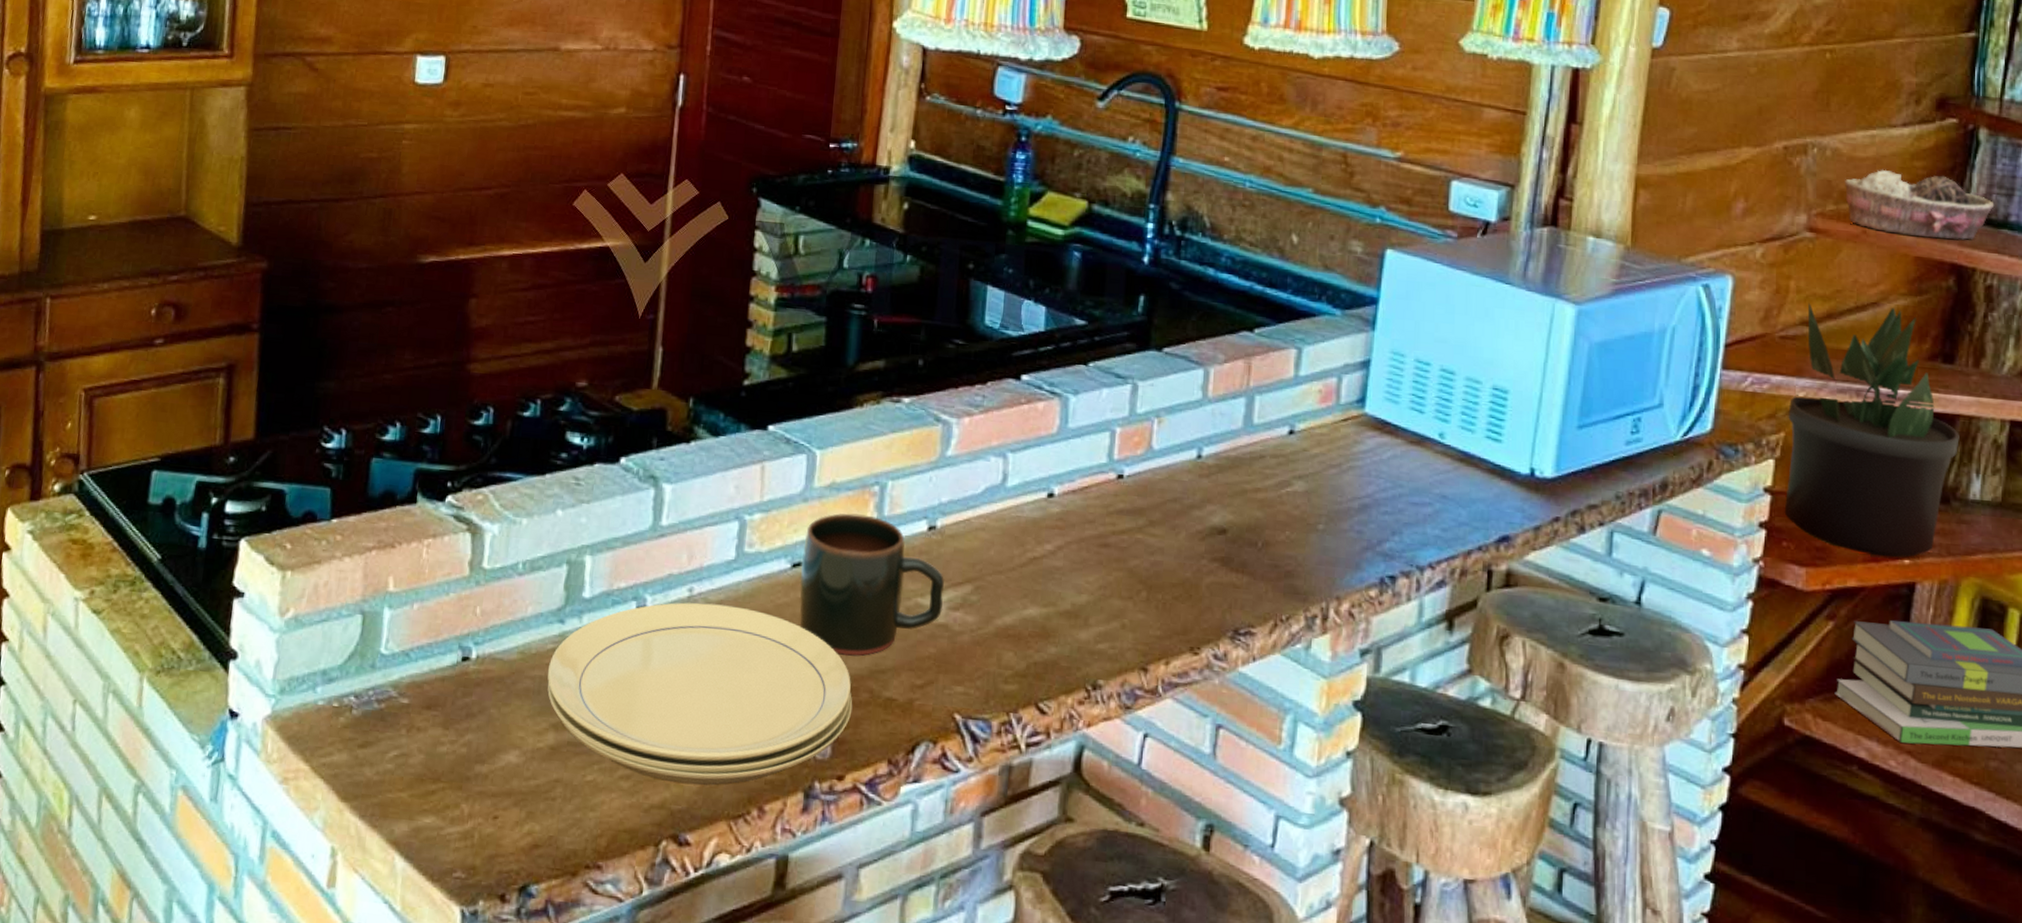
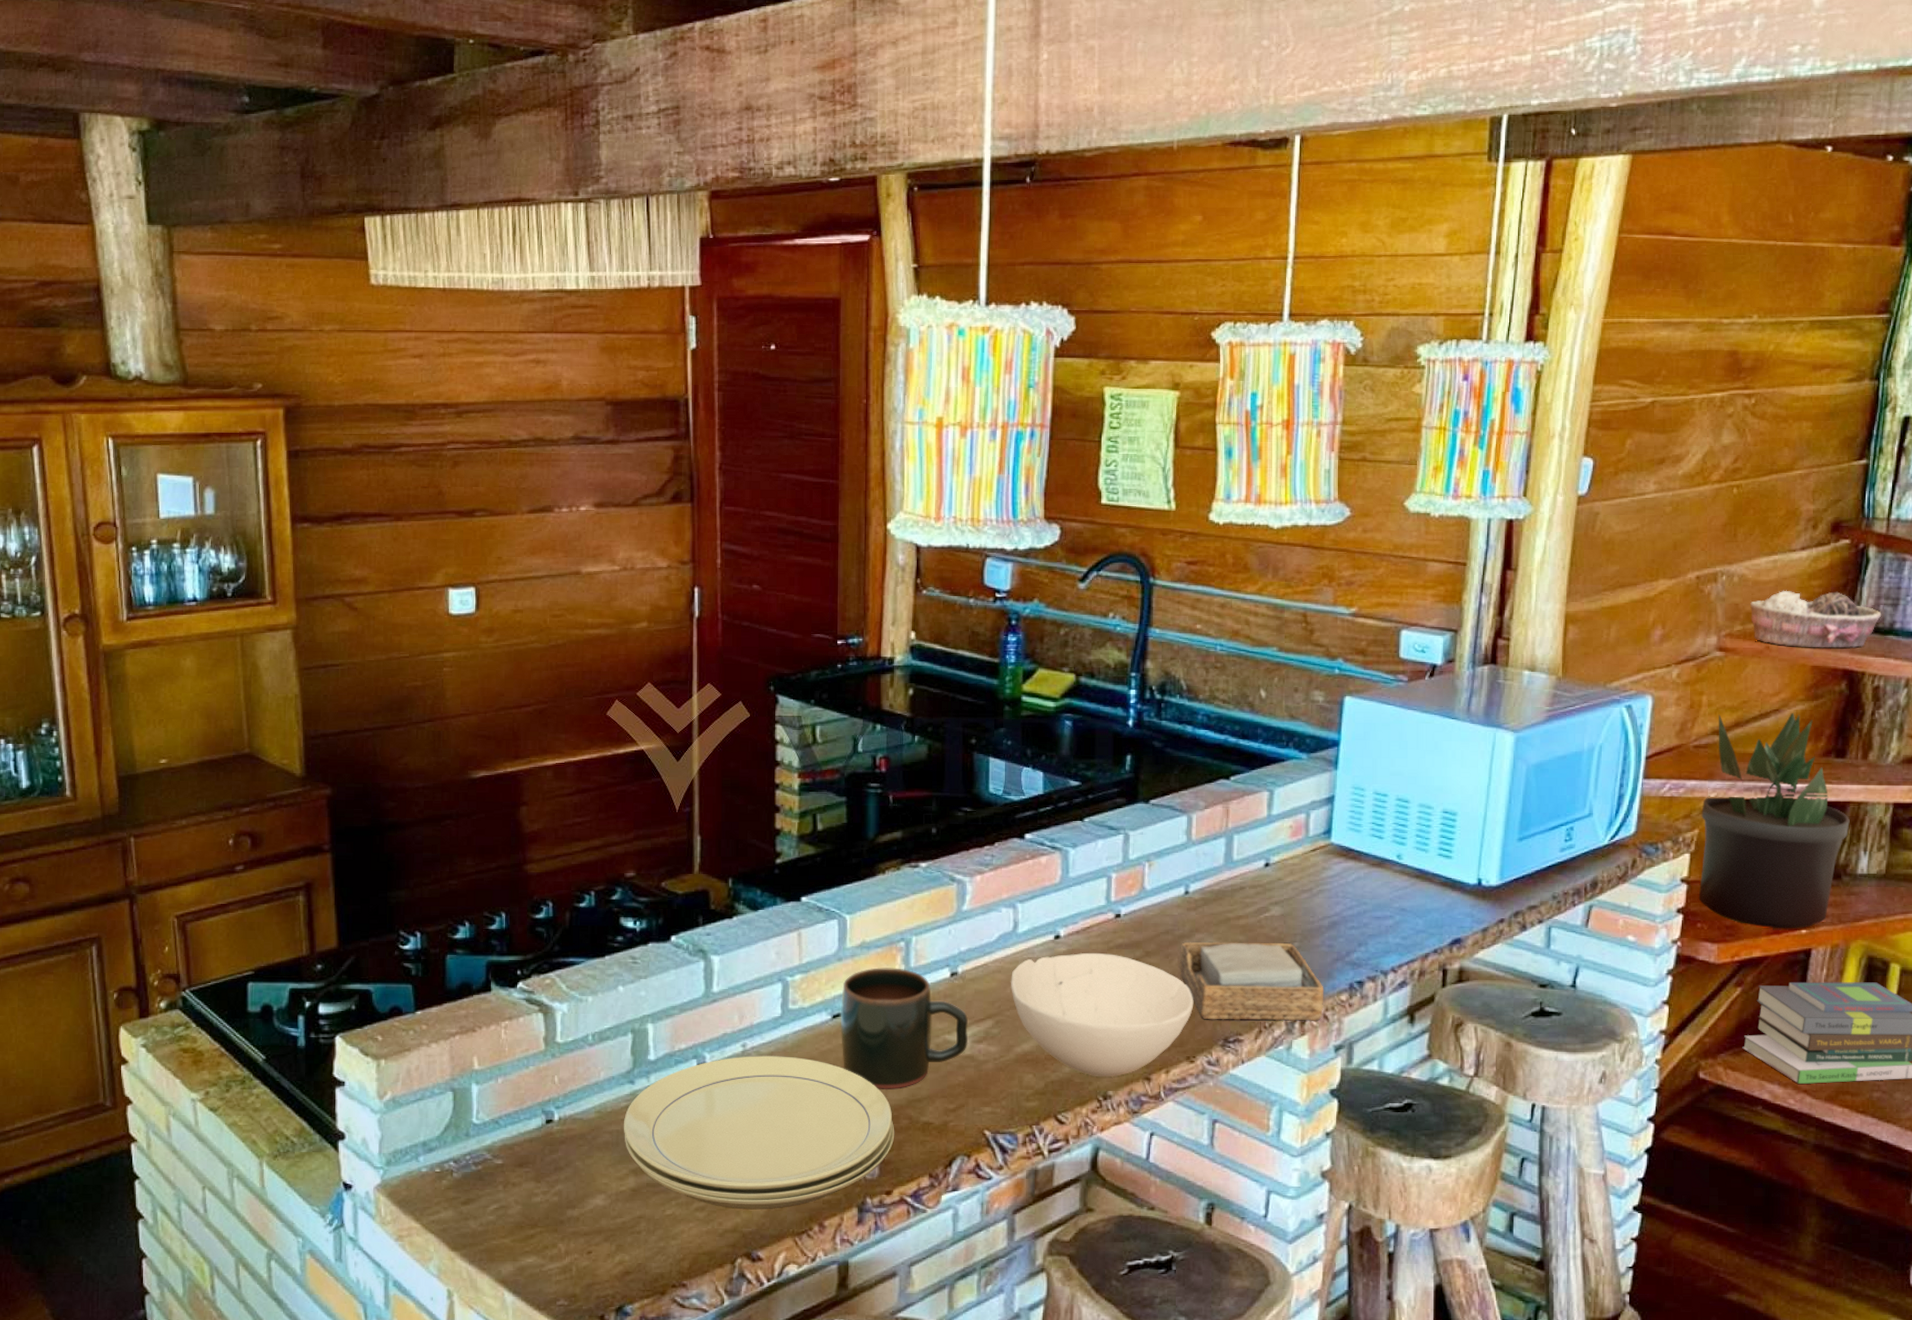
bowl: none [995,516,1202,664] -> present [1011,952,1194,1078]
napkin holder: none [1186,513,1351,620] -> present [1179,942,1324,1022]

